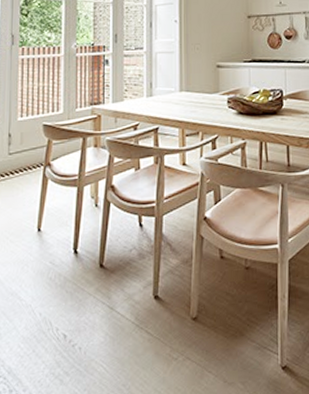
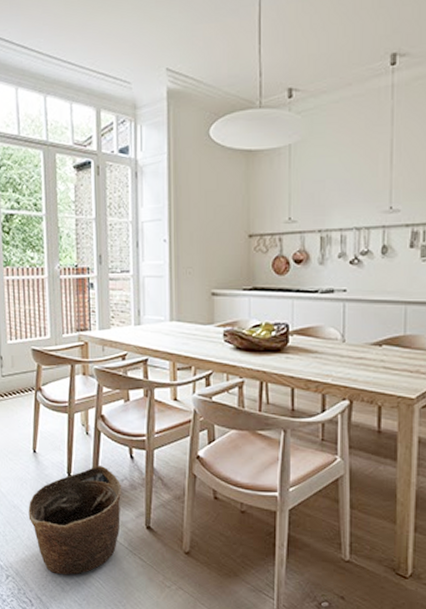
basket: none [27,236,130,365] -> present [28,465,122,575]

